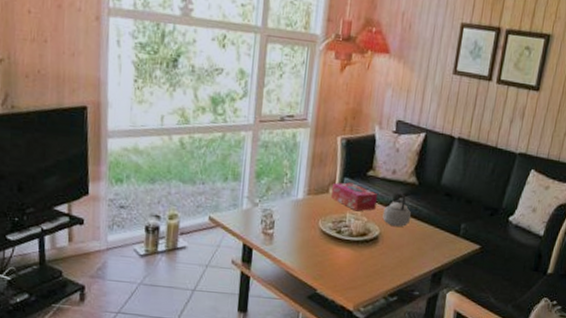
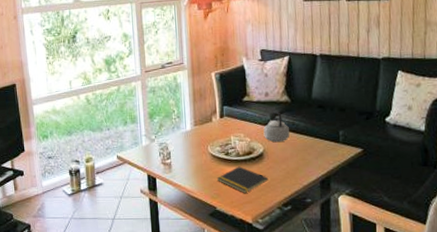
notepad: none [322,247,380,278] -> present [216,166,269,193]
tissue box: present [331,182,377,211] -> none [214,110,256,134]

